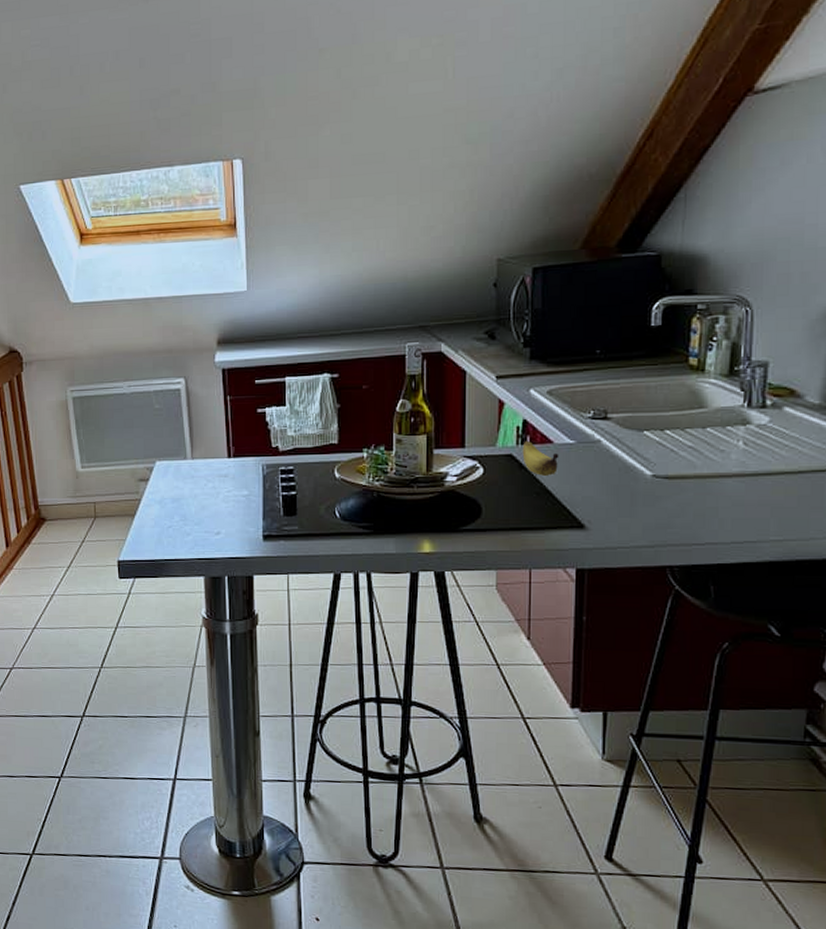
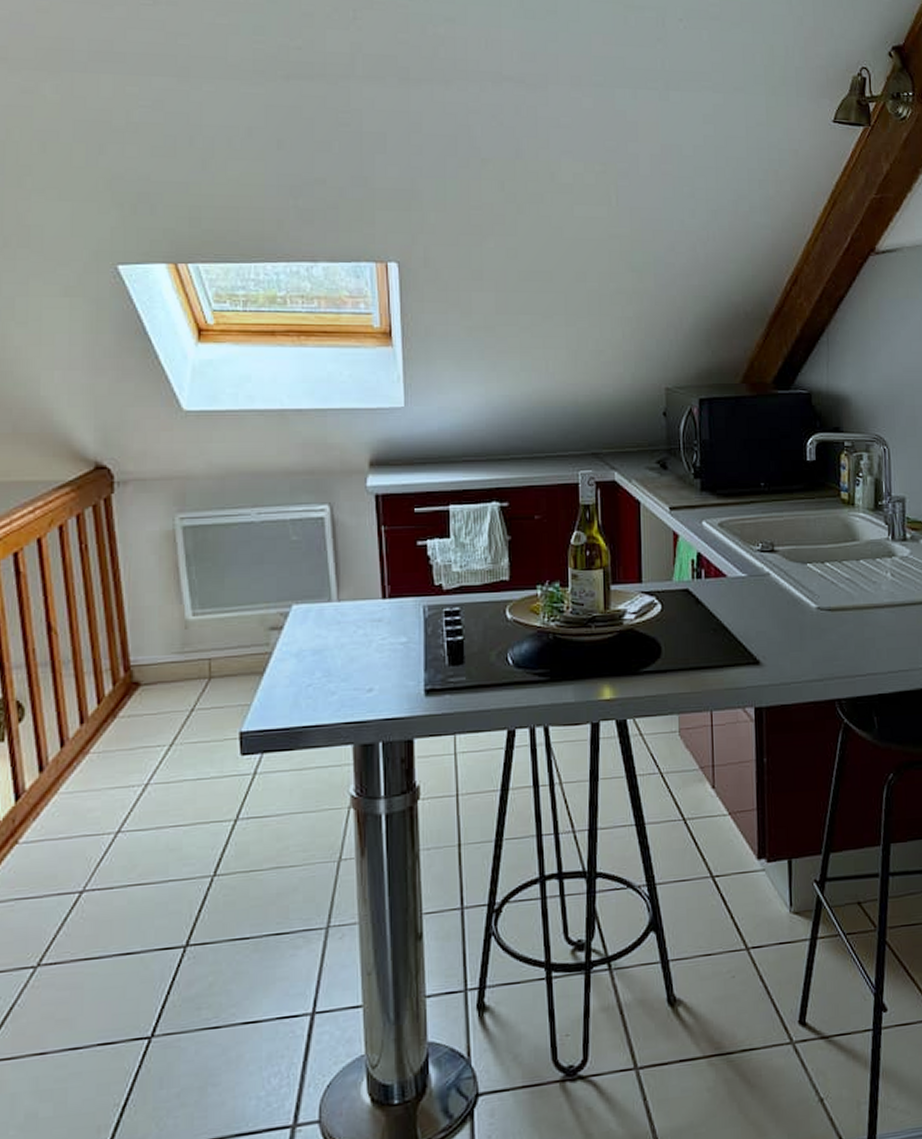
banana: present [522,440,559,476] -> none [698,574,733,611]

